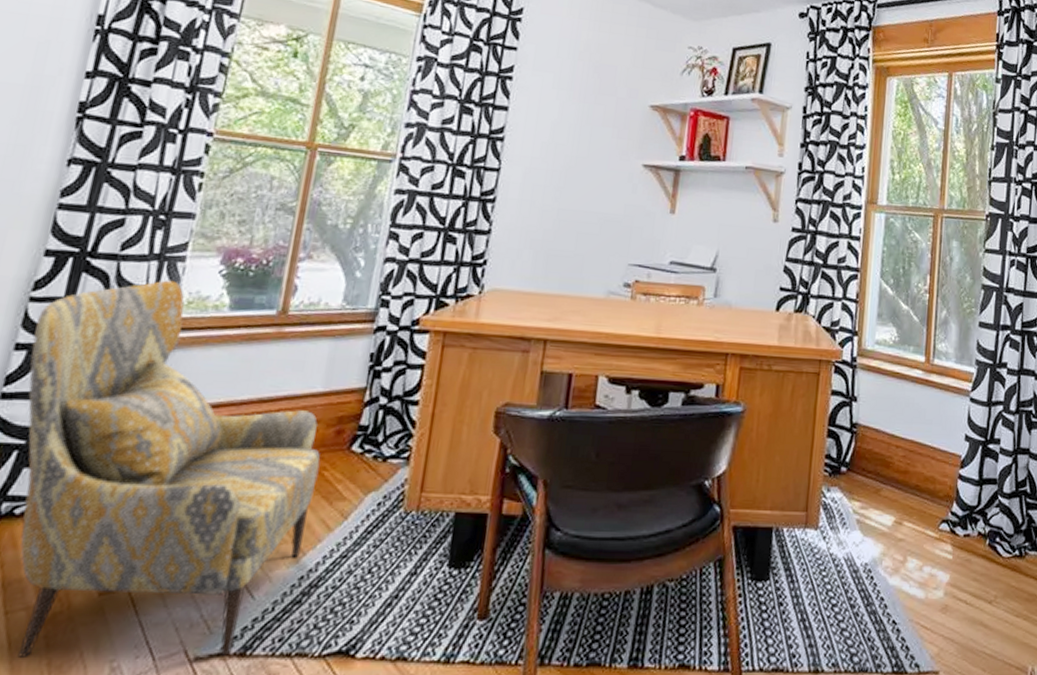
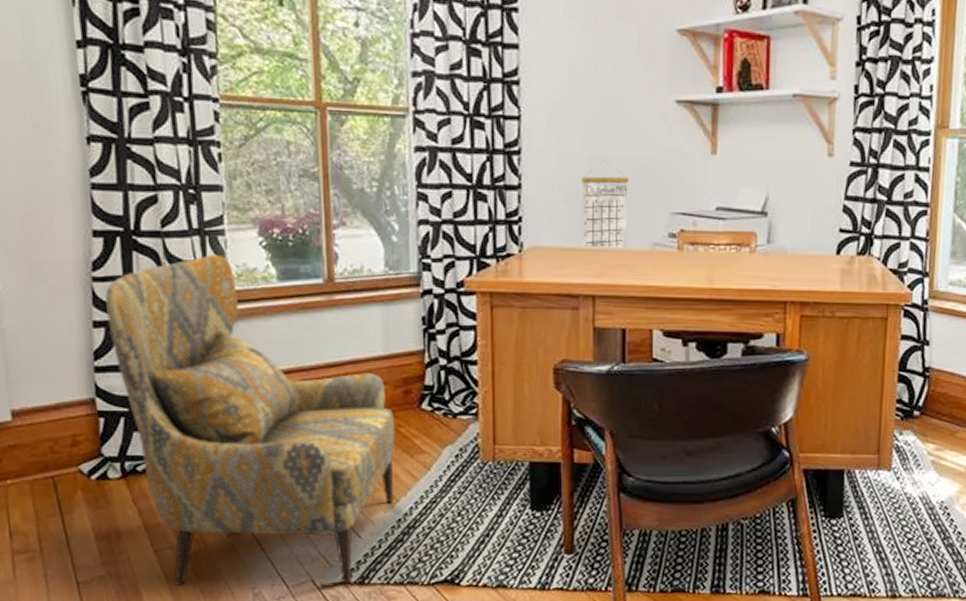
calendar: none [540,212,592,294] -> present [582,160,628,249]

